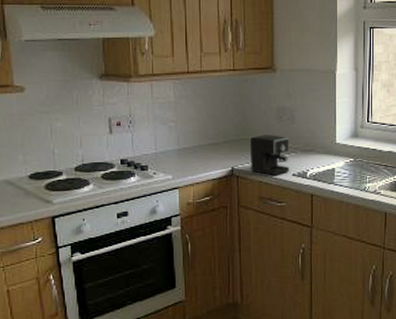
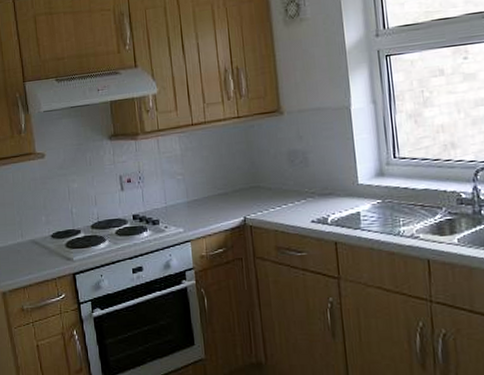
coffee maker: present [251,135,290,175] -> none [261,180,308,223]

